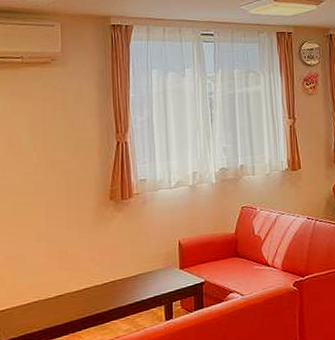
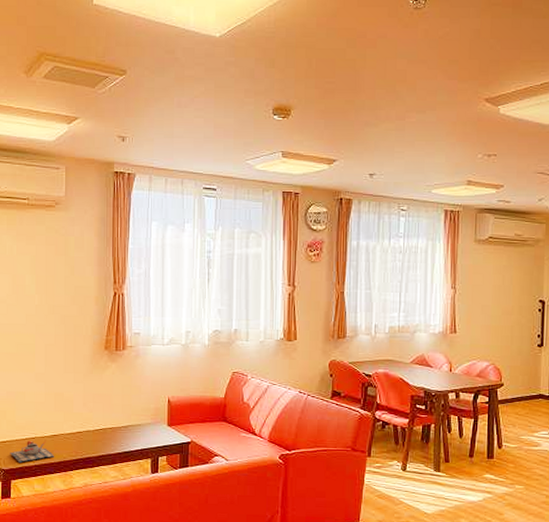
teapot: none [10,303,61,332] -> present [10,440,55,464]

